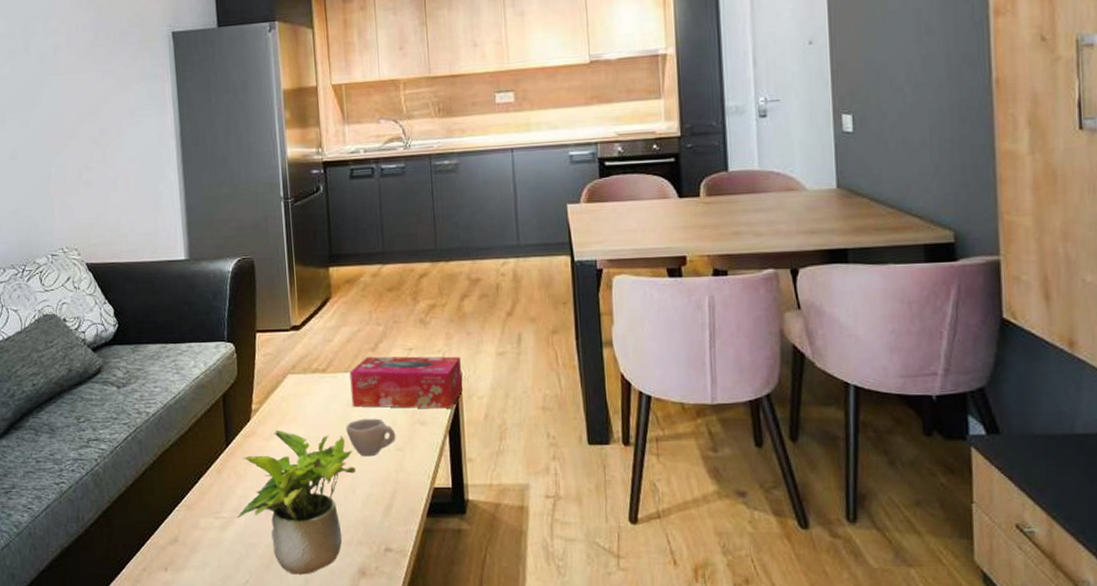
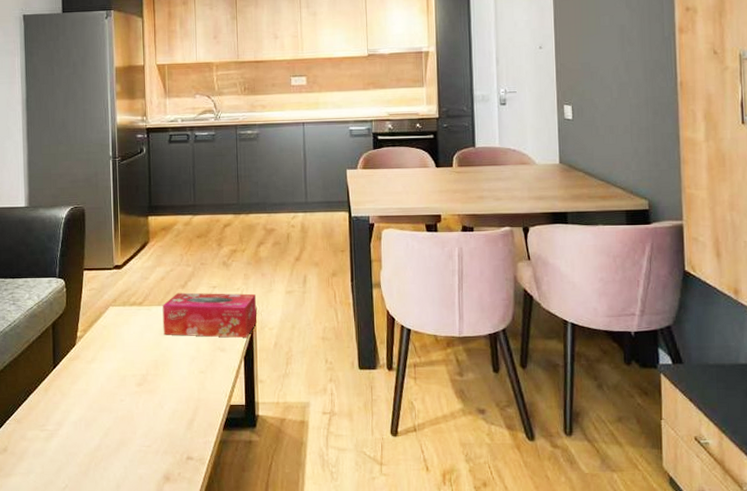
potted plant: present [236,429,355,575] -> none [59,354,164,480]
cup: present [346,418,396,457] -> none [157,345,200,378]

